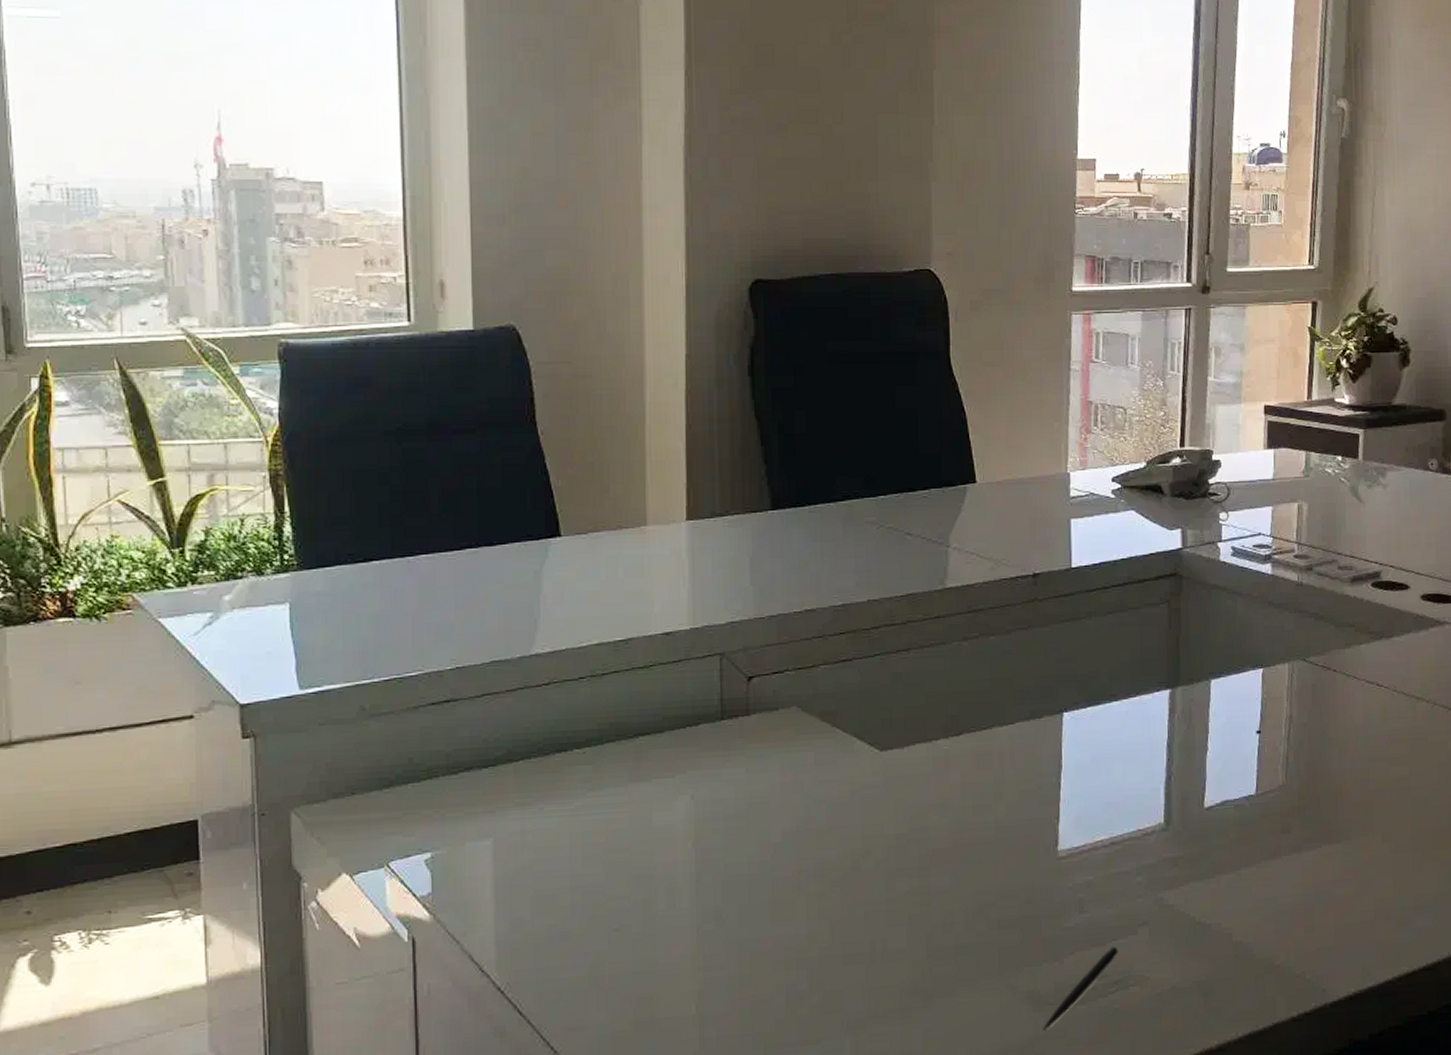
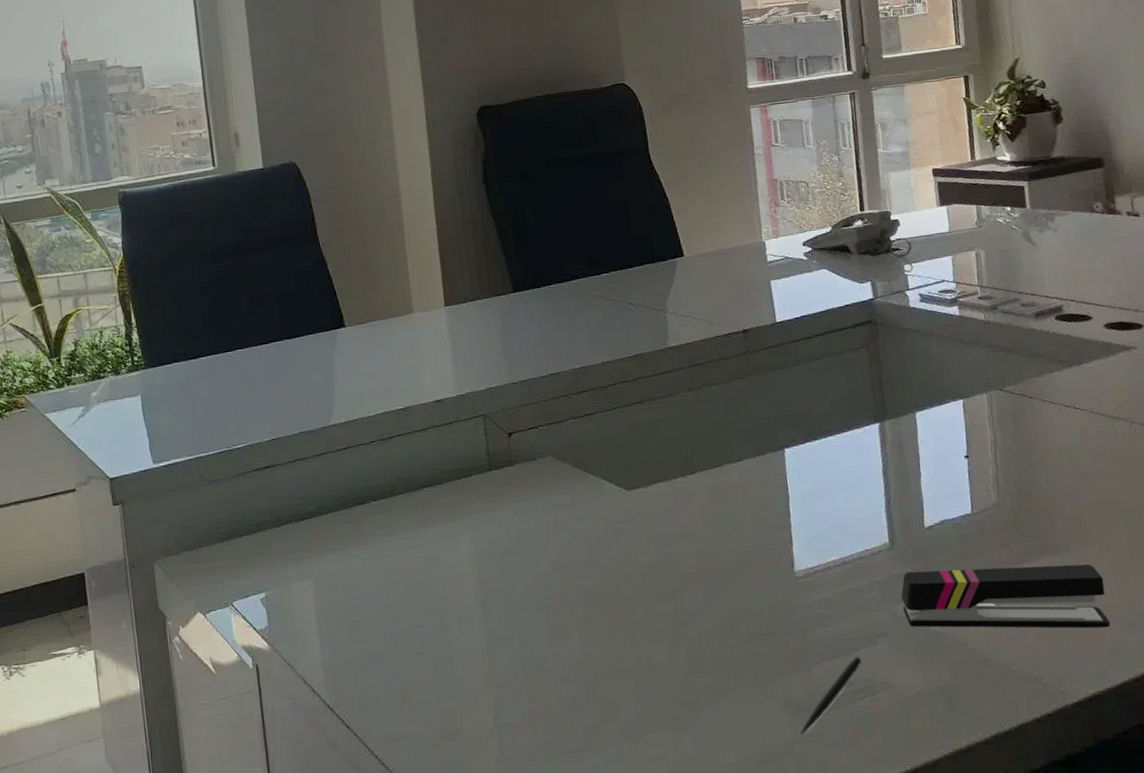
stapler: none [1169,854,1382,924] -> present [901,564,1110,629]

